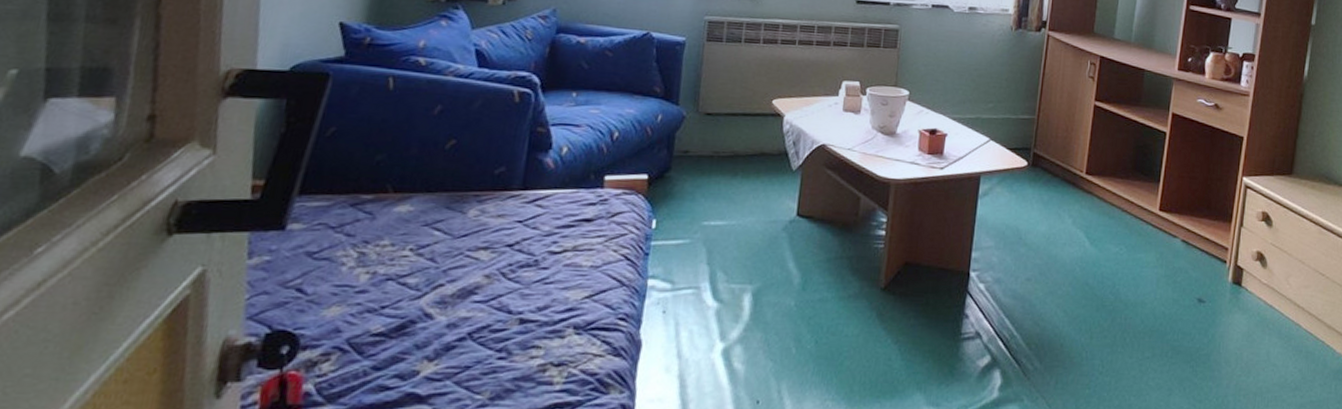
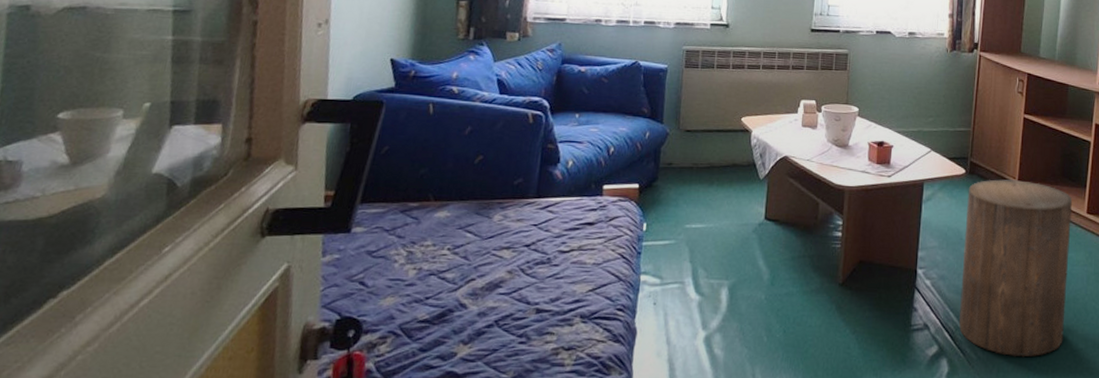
stool: none [1015,172,1145,367] -> present [959,179,1073,357]

